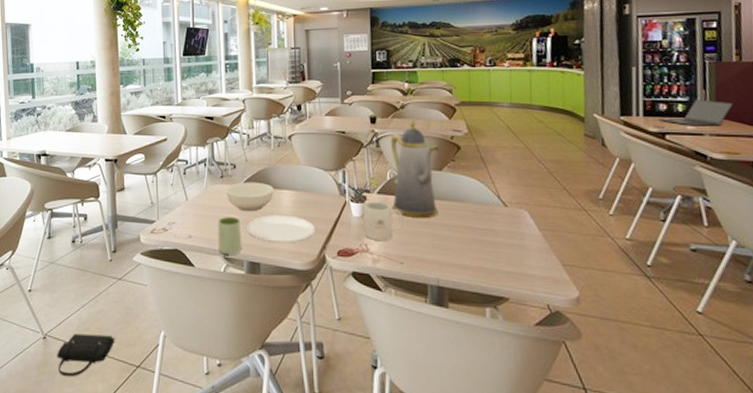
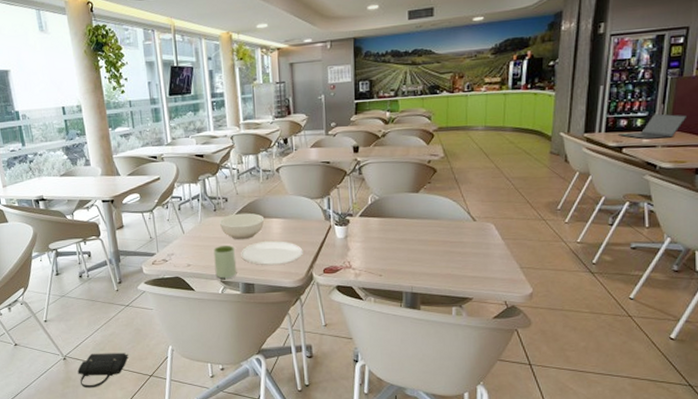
mug: present [363,201,404,242] -> none [346,223,383,258]
coffee pot: present [390,118,441,218] -> none [371,145,419,236]

